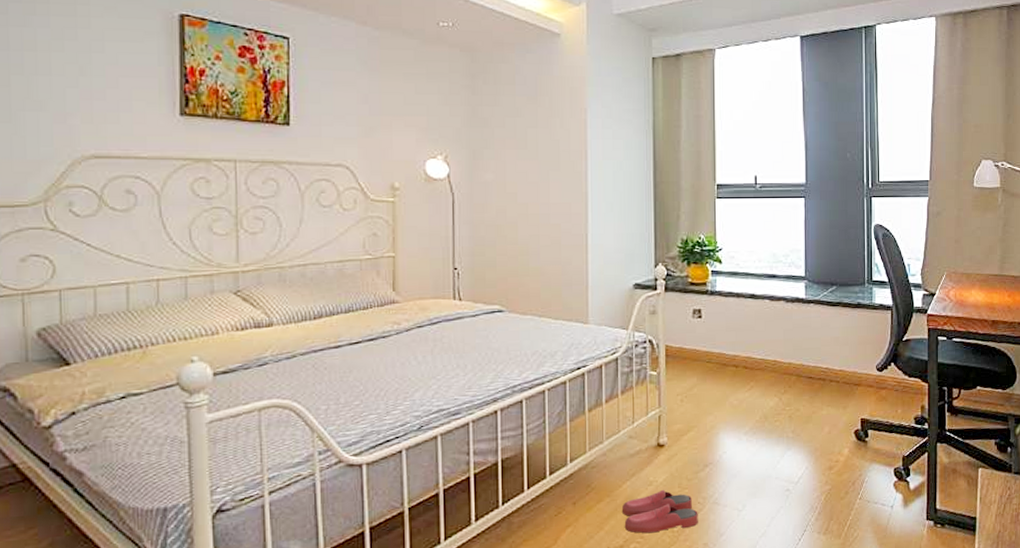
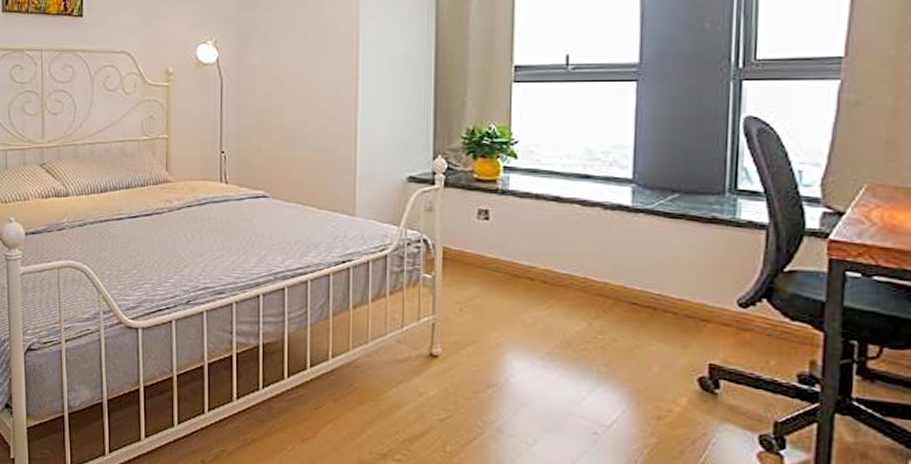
slippers: present [622,489,698,534] -> none [387,403,476,451]

